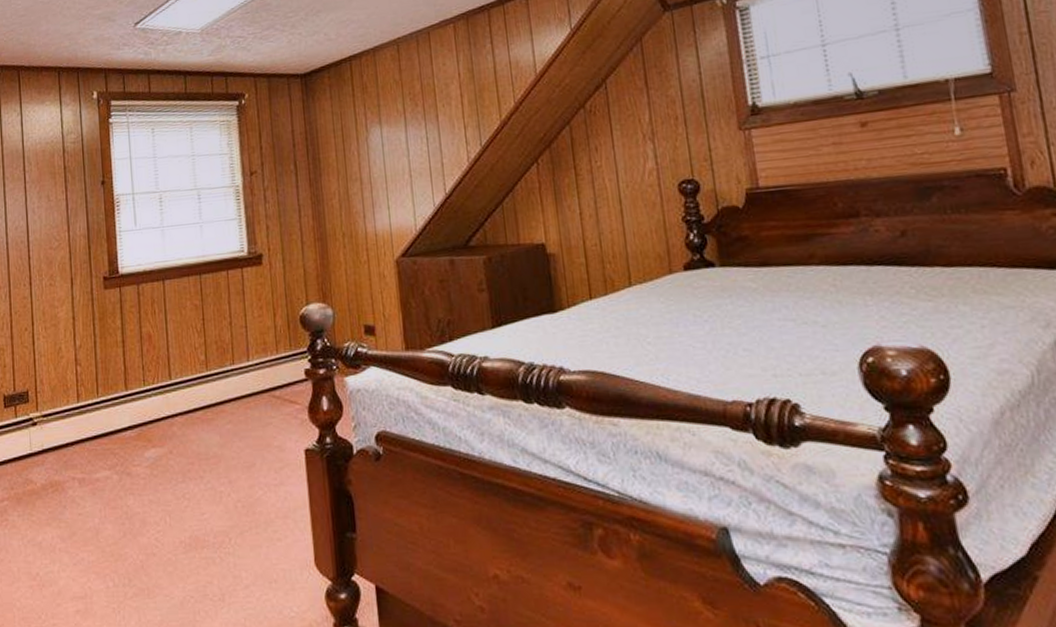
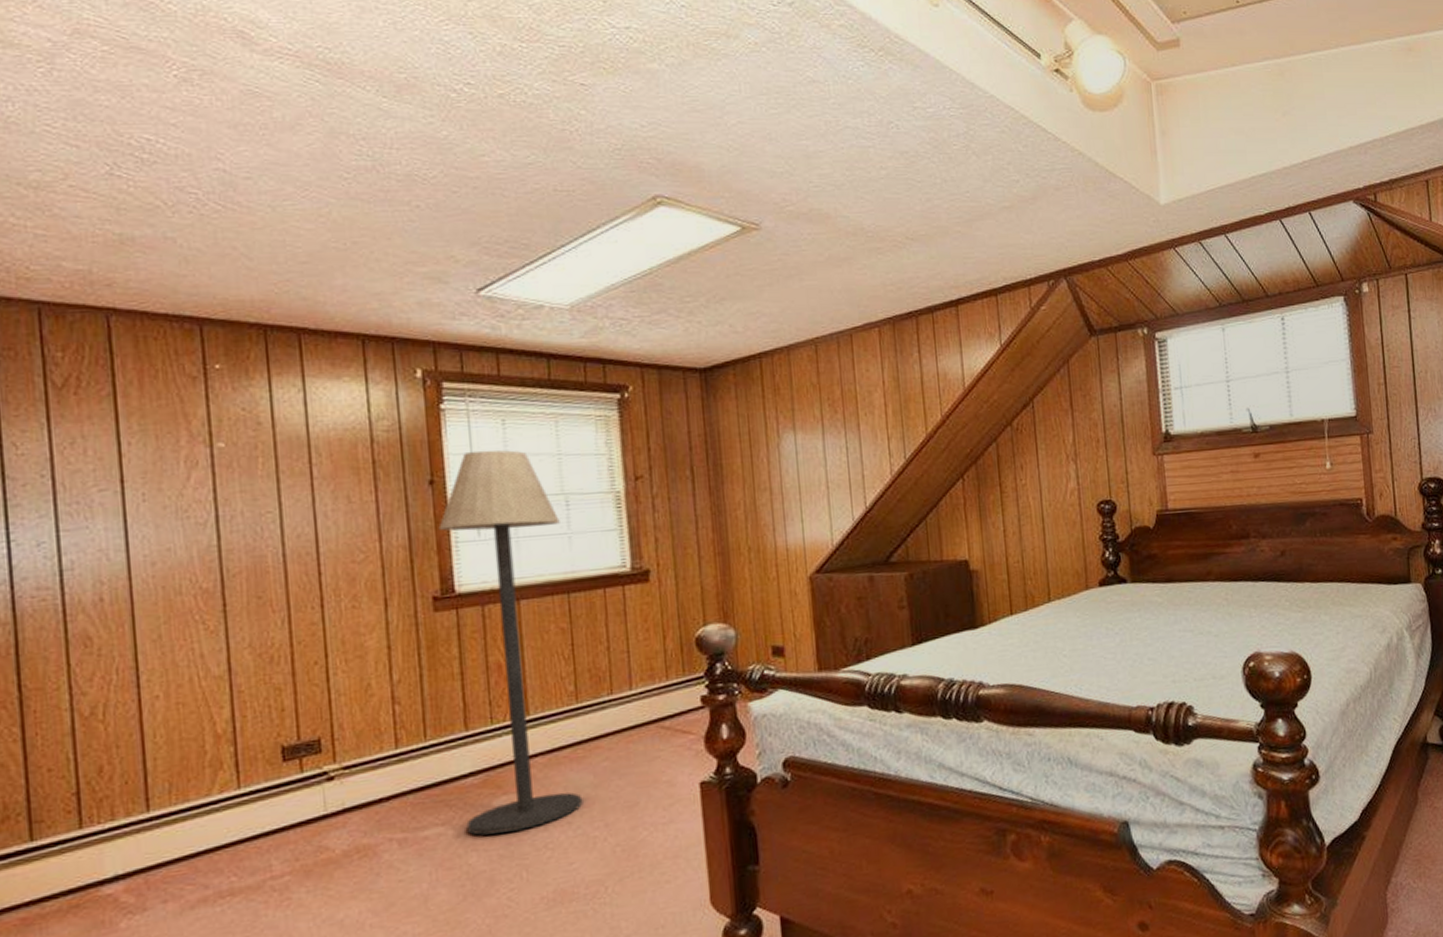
floor lamp: none [107,154,212,482] -> present [438,450,583,836]

